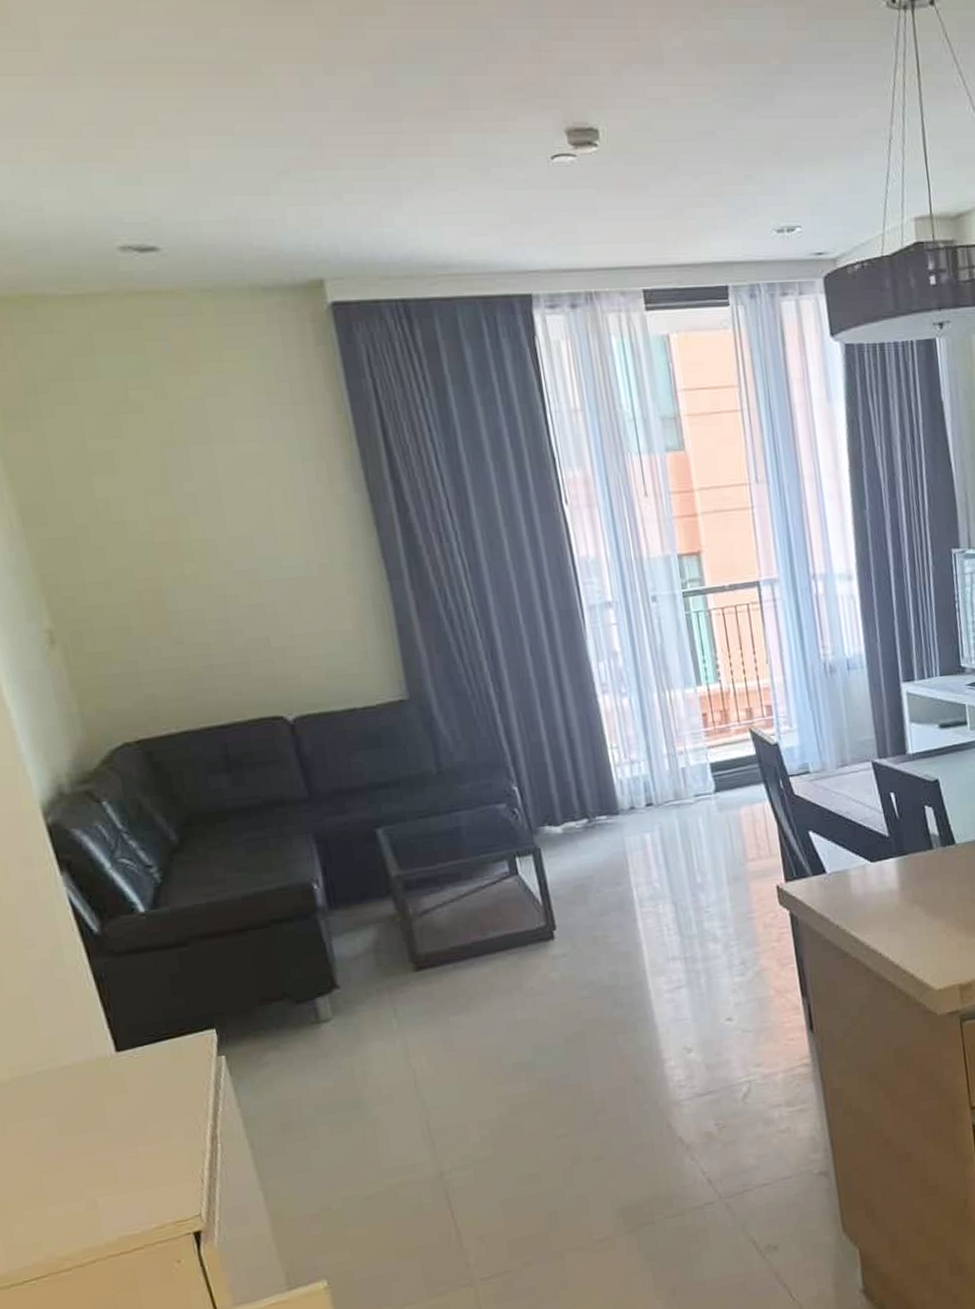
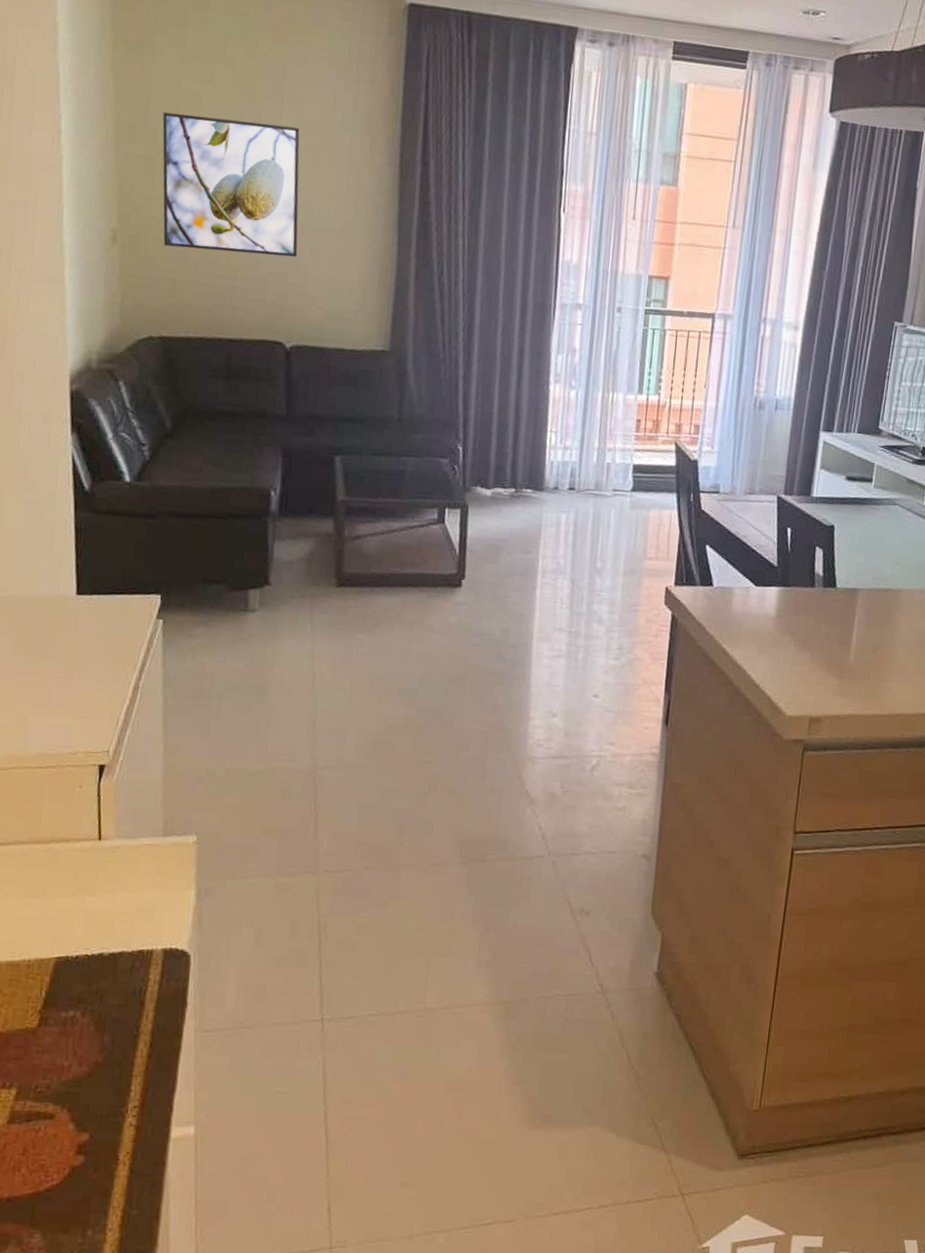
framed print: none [72,469,275,636] -> present [162,112,300,258]

